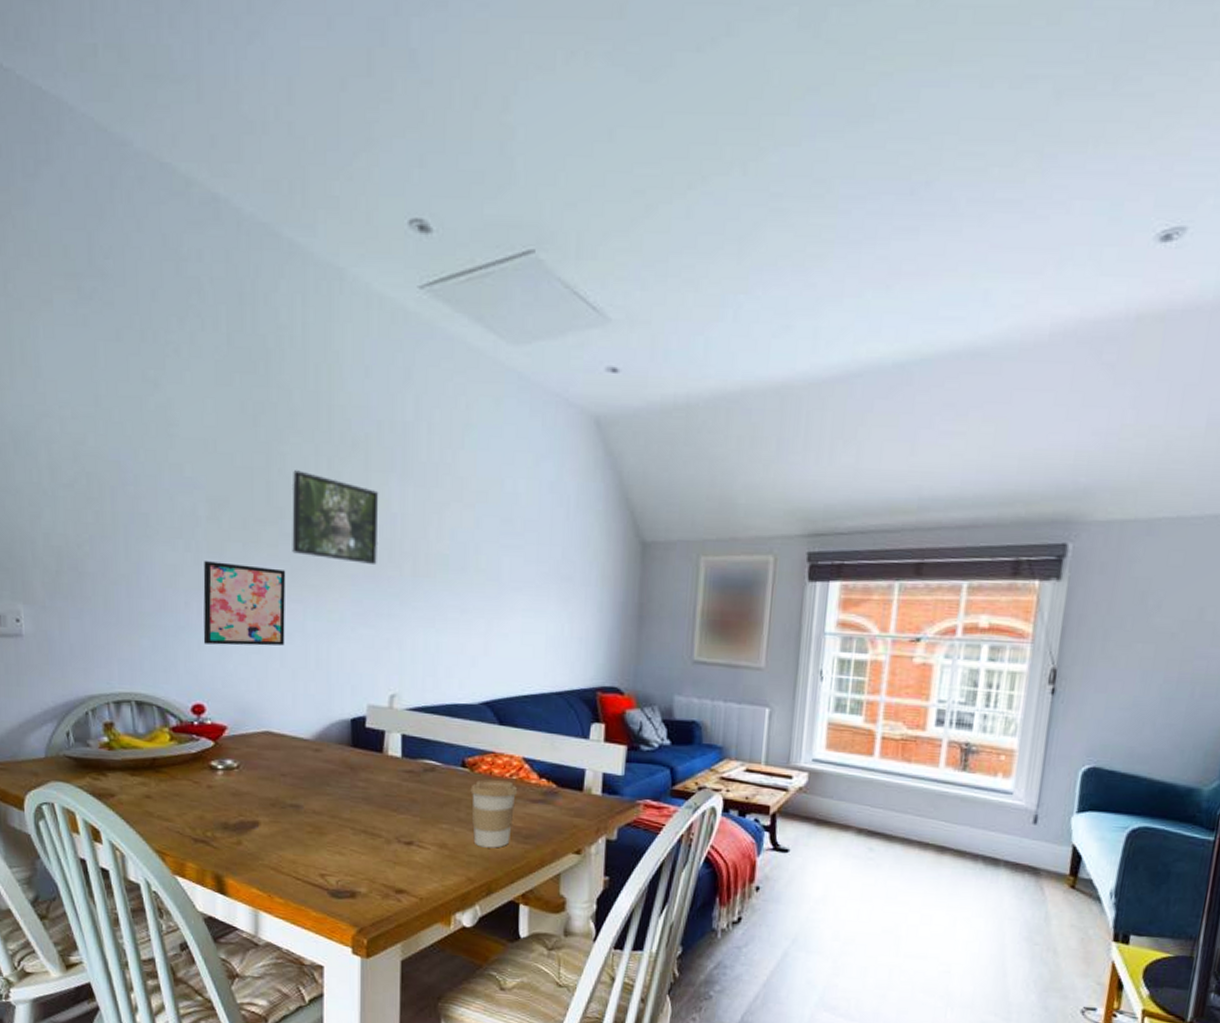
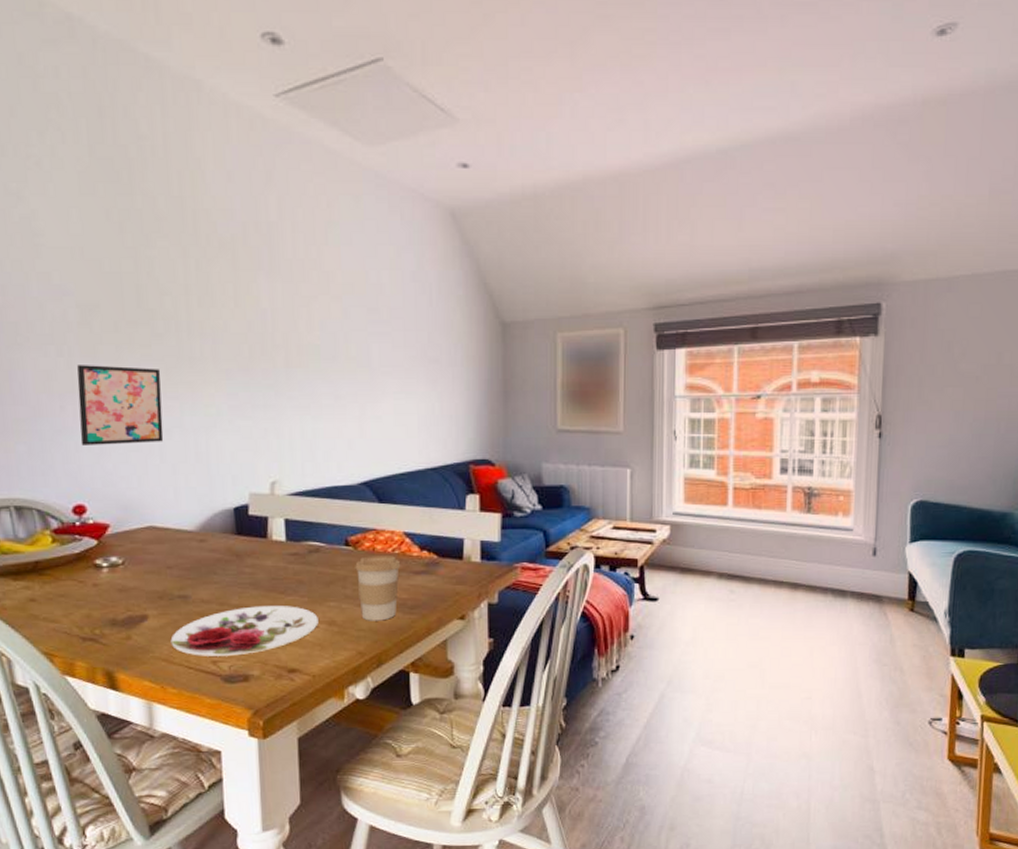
plate: none [280,821,429,871] -> present [170,606,319,656]
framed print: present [292,470,379,566] -> none [161,273,250,359]

